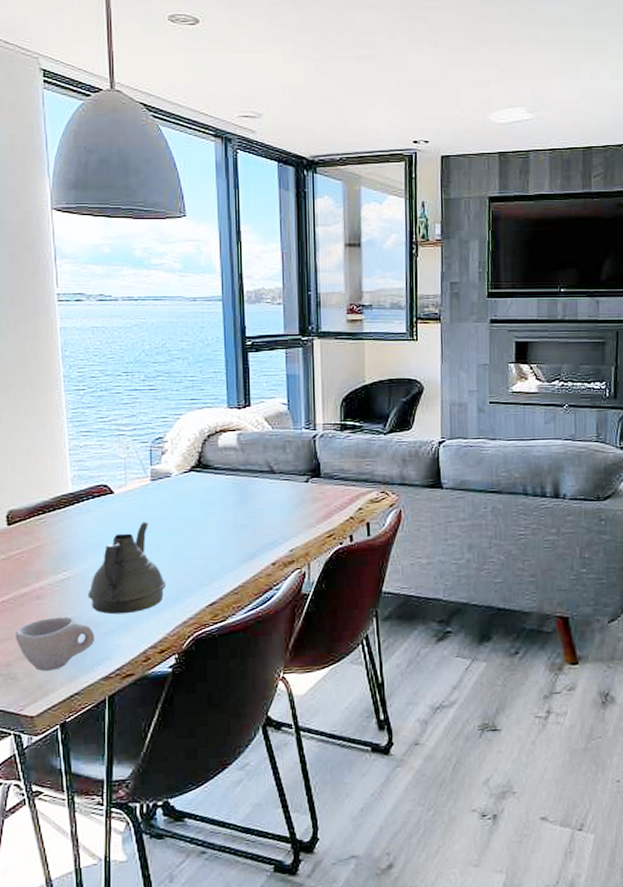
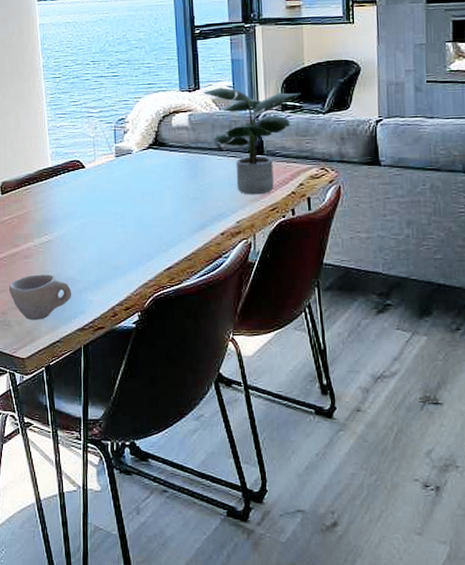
teapot: present [88,520,167,615] -> none [65,192,130,274]
potted plant: none [253,405,360,521] -> present [202,87,300,195]

